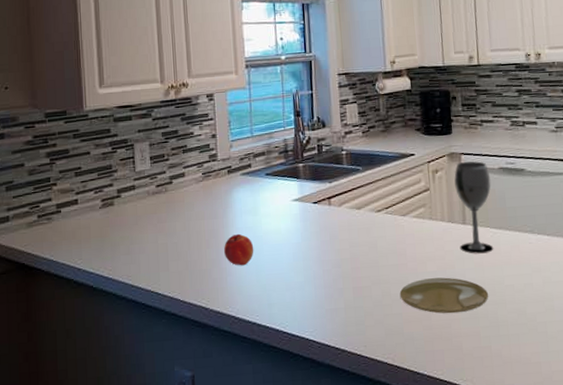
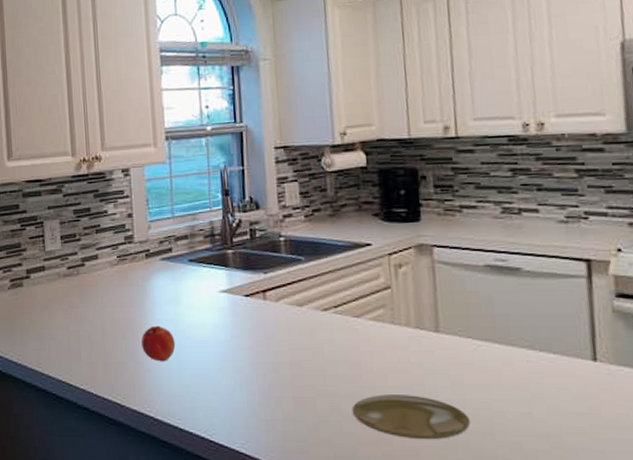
wine glass: present [454,161,494,254] -> none [423,256,478,370]

